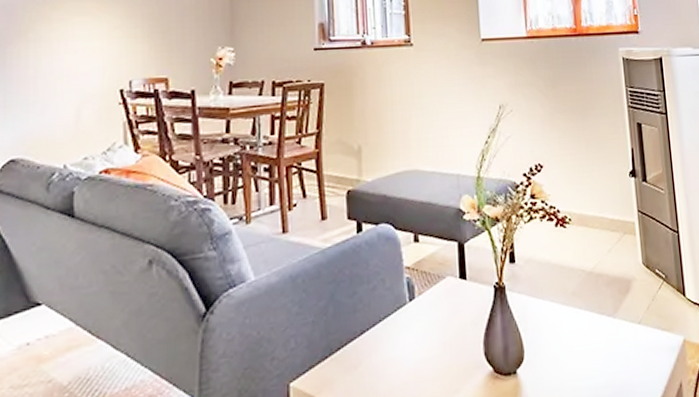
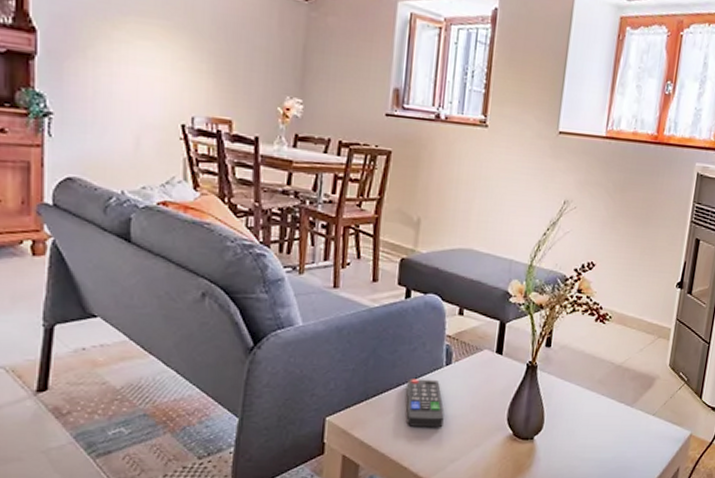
remote control: none [372,319,417,380] -> present [406,379,444,428]

